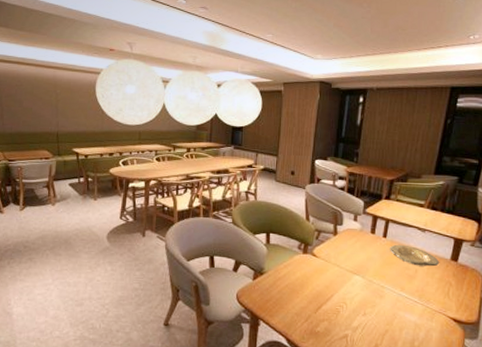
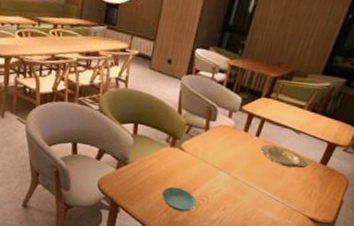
saucer: none [299,294,336,320] -> present [161,187,197,212]

